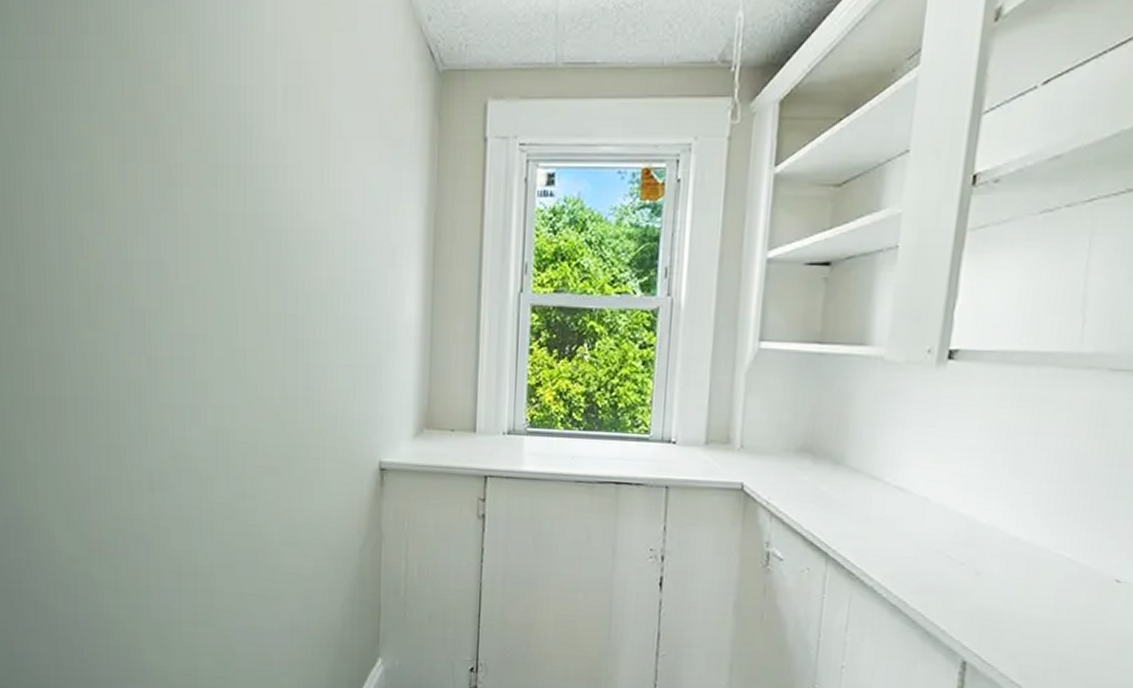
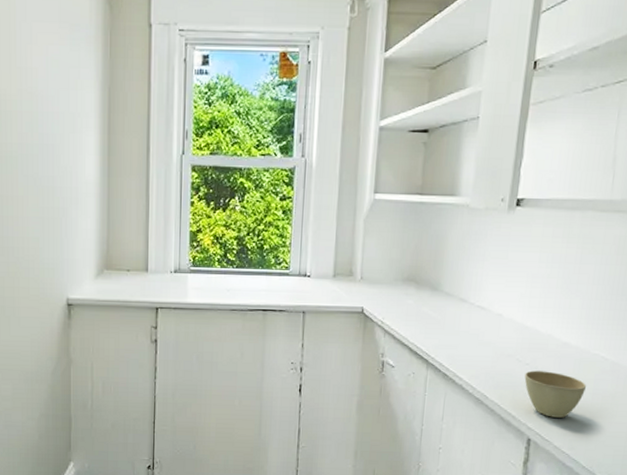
cup: none [958,572,1046,636] -> present [524,370,587,418]

